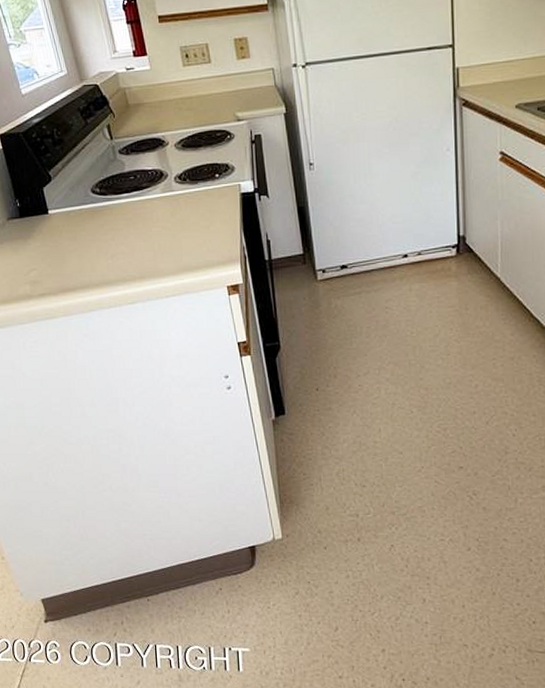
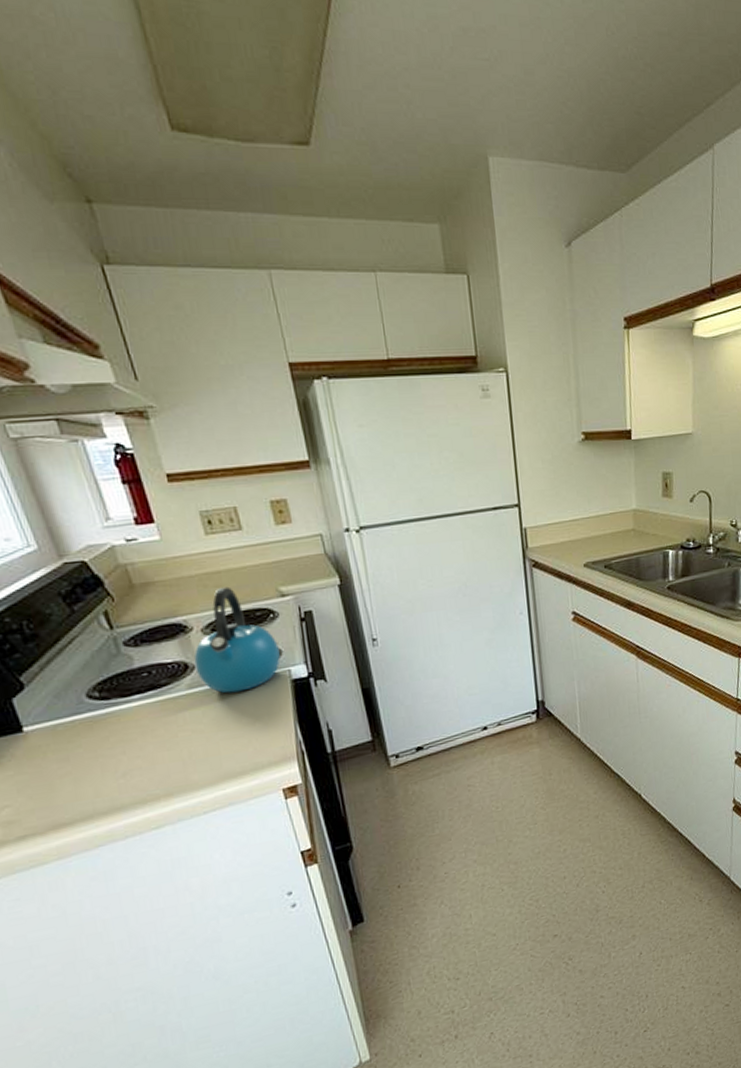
kettle: none [167,110,233,200] -> present [193,586,281,694]

